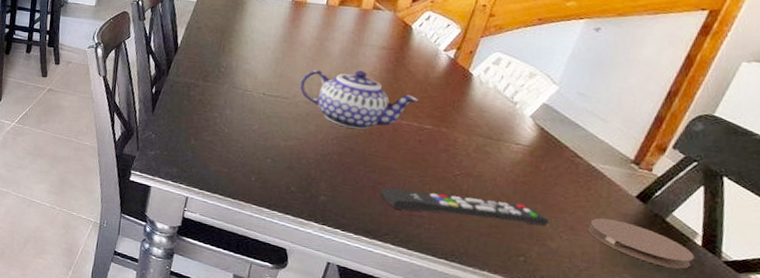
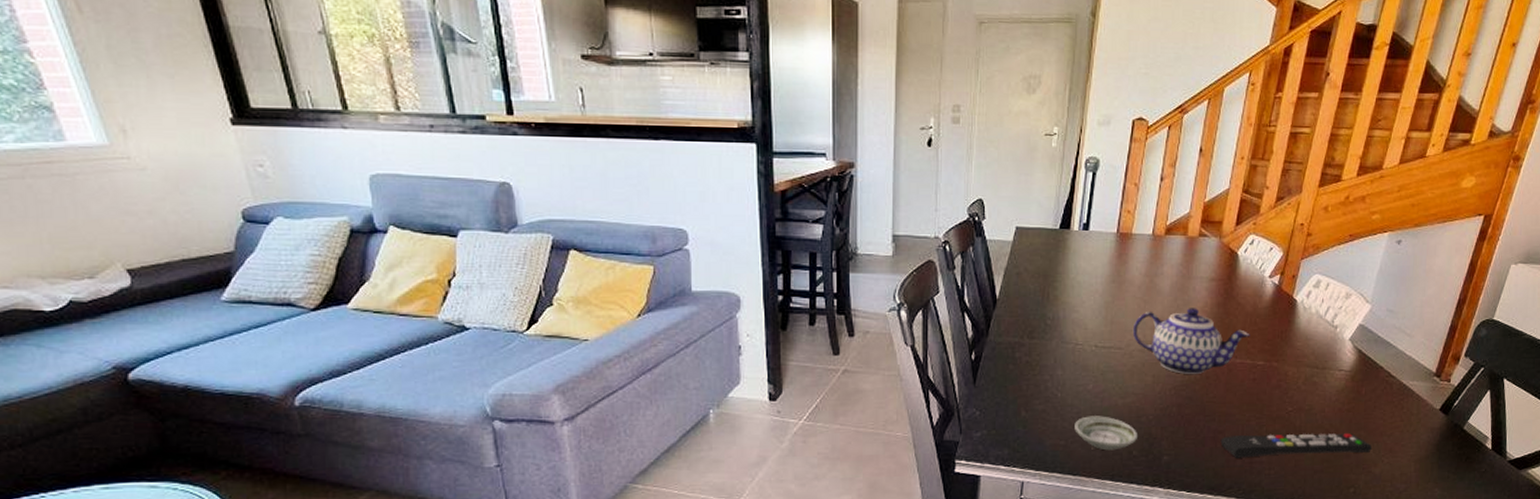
saucer: none [238,151,298,184] -> present [1074,416,1139,451]
coaster: present [587,218,695,269] -> none [1404,435,1487,475]

